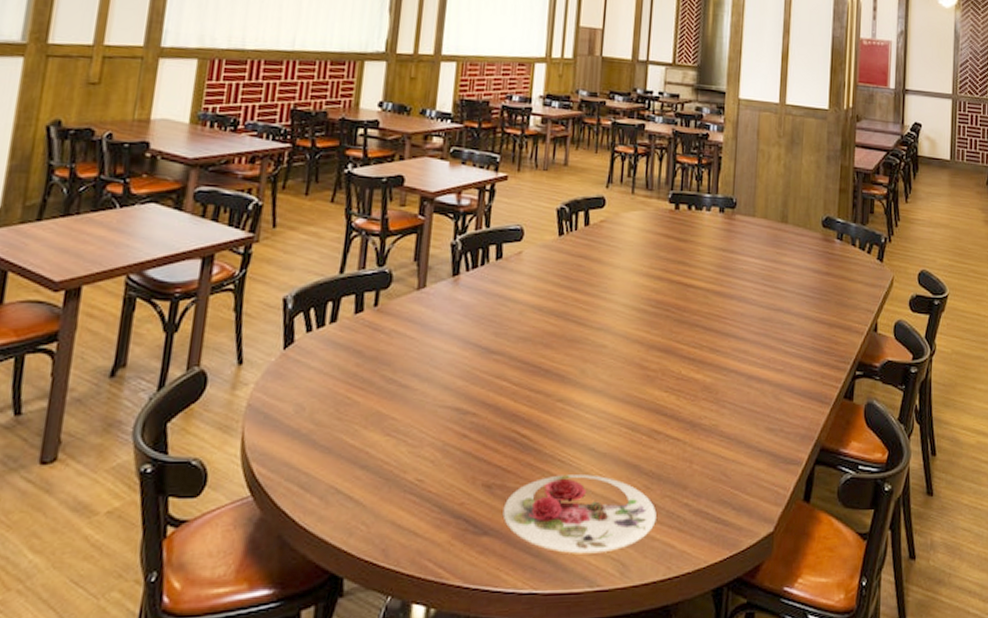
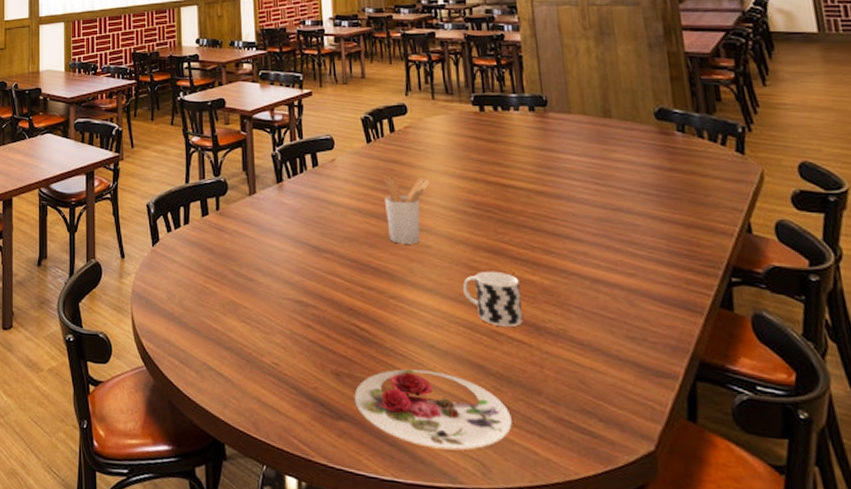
utensil holder: none [566,271,617,344] -> present [385,175,430,244]
cup: none [631,370,684,426] -> present [463,271,523,328]

